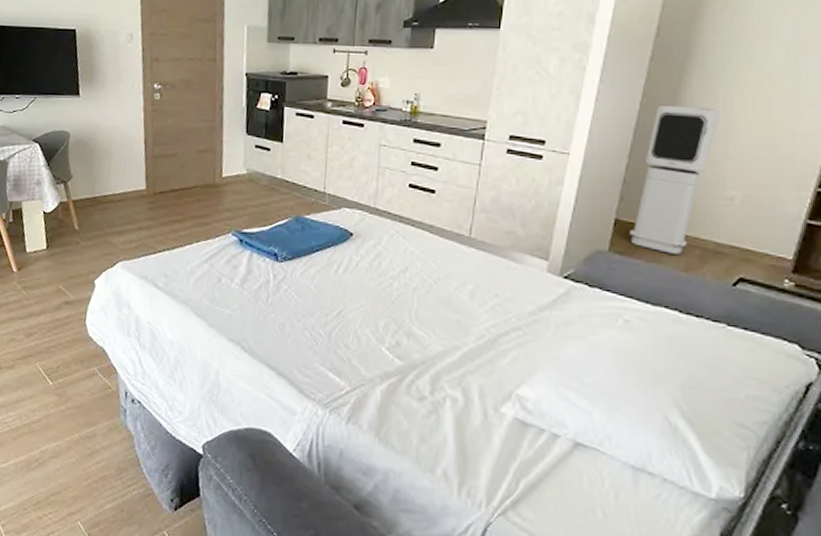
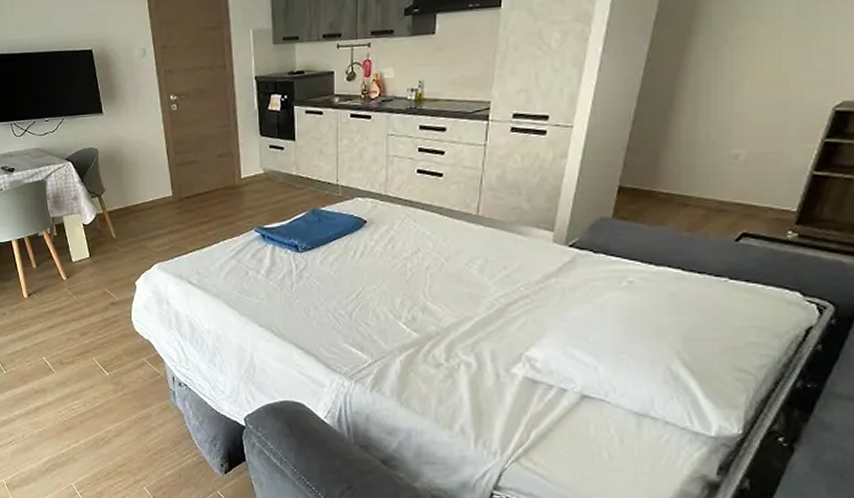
air purifier: present [630,106,720,254] -> none [633,67,726,215]

